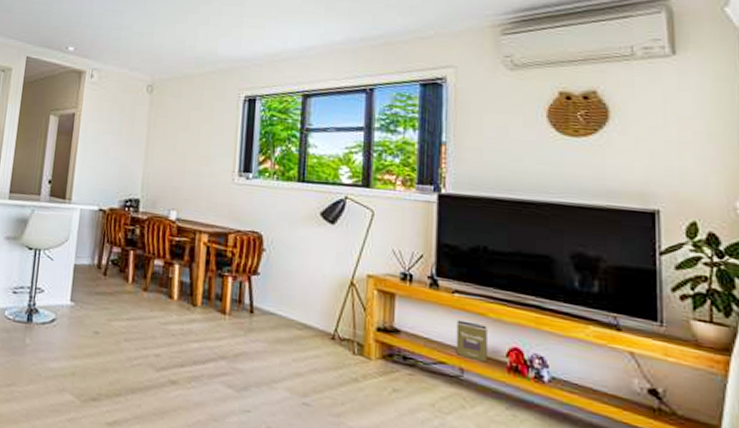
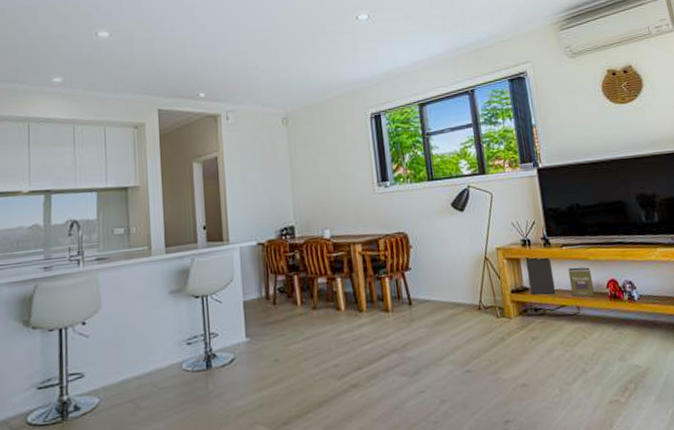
speaker: none [401,293,436,347] -> present [525,256,556,295]

